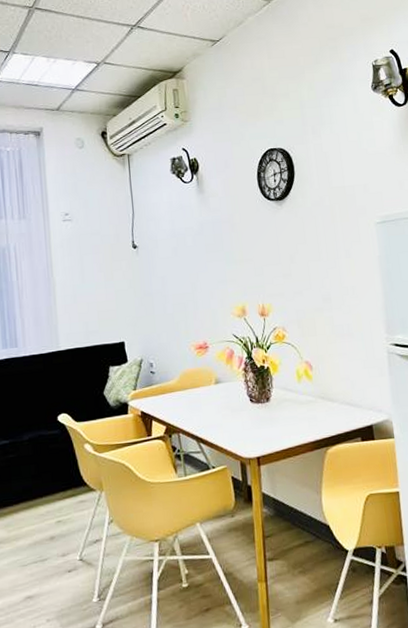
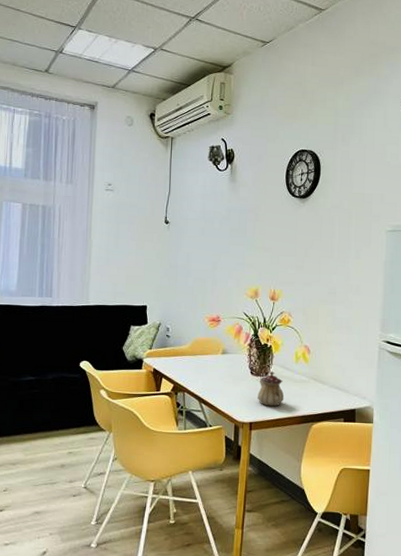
teapot: none [261,396,292,436] -> present [257,372,284,407]

